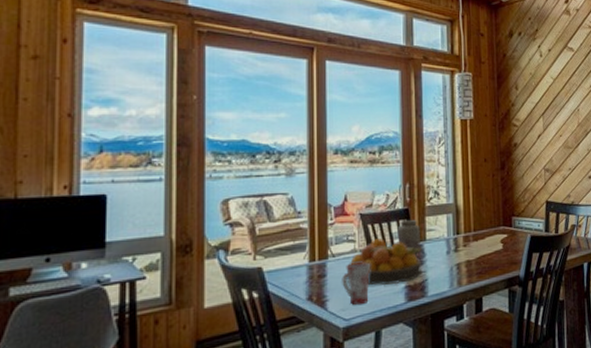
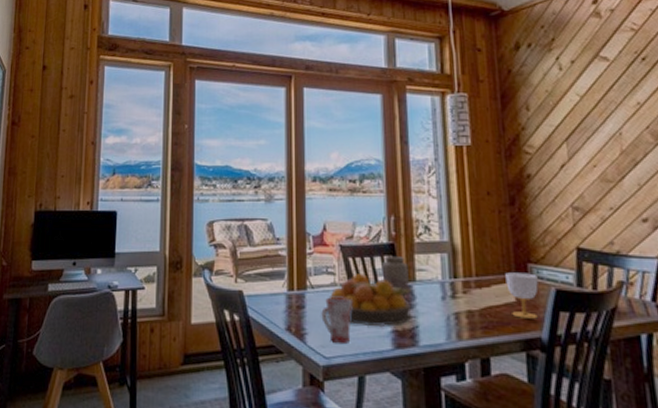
cup: none [496,224,519,262] -> present [505,272,539,319]

